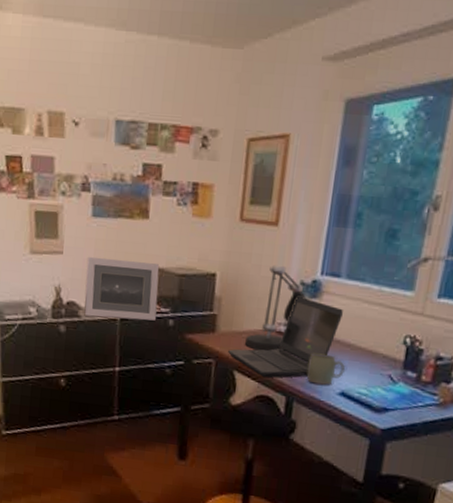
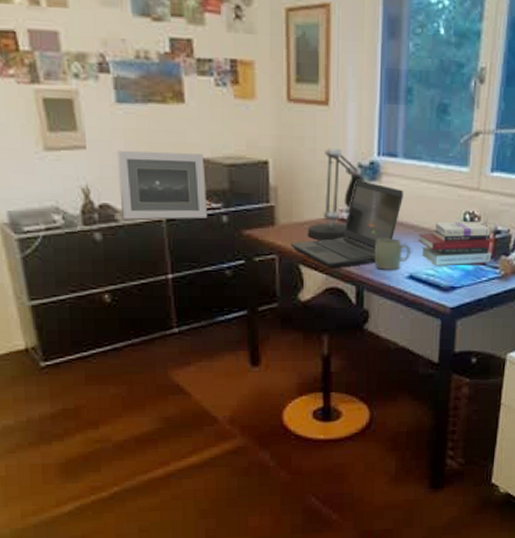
books: none [353,343,432,391] -> present [418,221,491,266]

